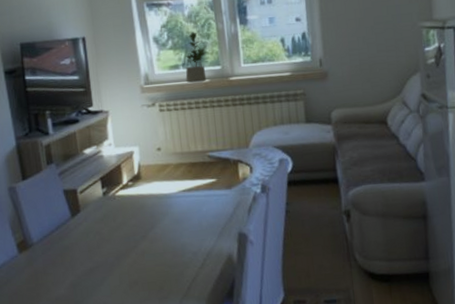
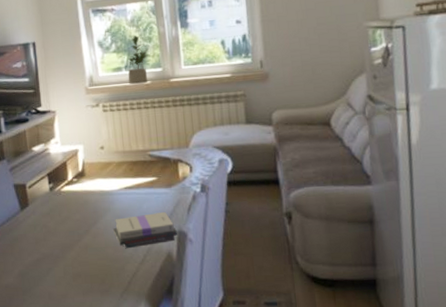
books: none [170,213,239,253] -> present [112,211,178,249]

